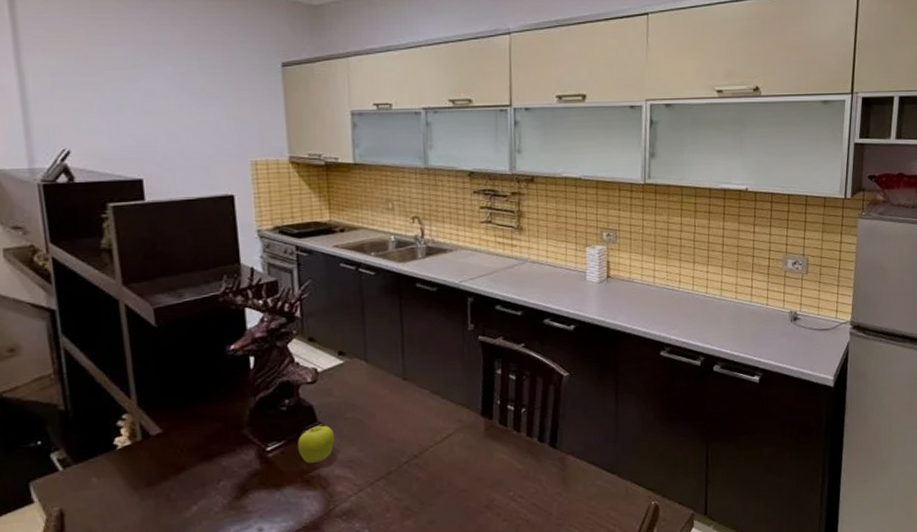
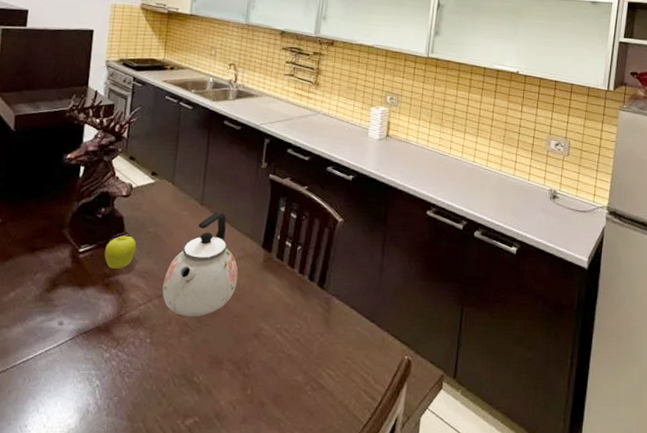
kettle: none [373,384,459,500] -> present [162,211,238,316]

